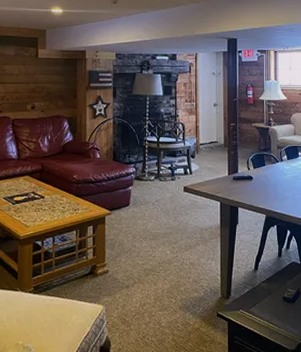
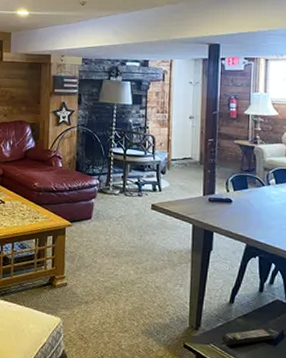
remote control: none [249,290,292,309] -> present [221,329,274,346]

